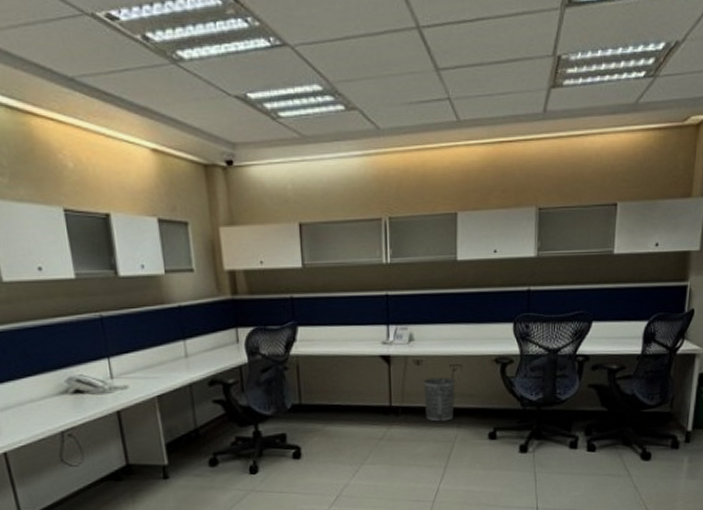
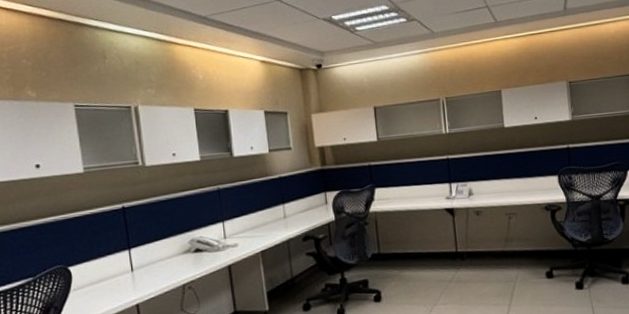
wastebasket: present [423,377,455,422] -> none [484,224,513,264]

